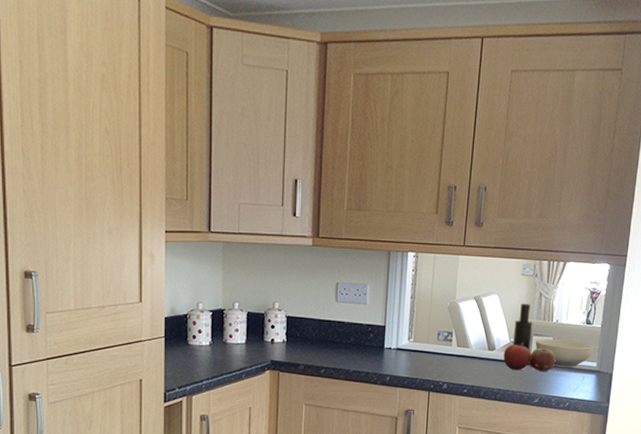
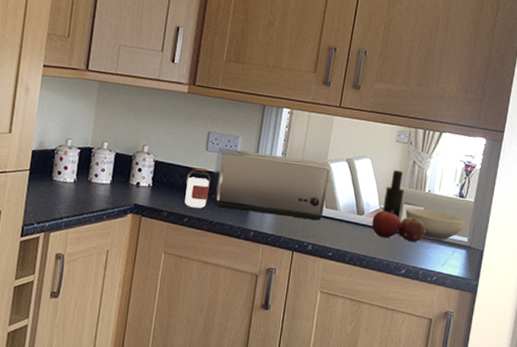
jar: none [319,319,343,359] -> present [184,167,211,208]
toaster: none [345,297,459,360] -> present [211,147,330,221]

